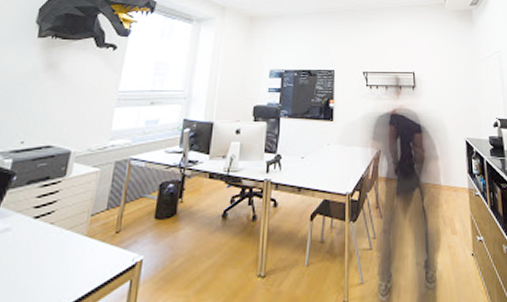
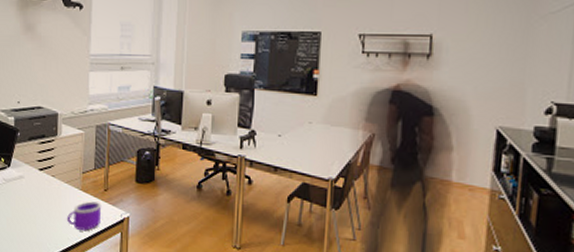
mug: none [61,247,110,286] -> present [67,201,102,231]

